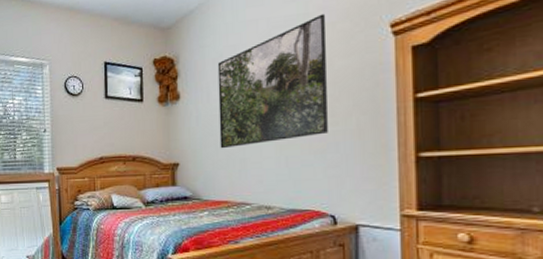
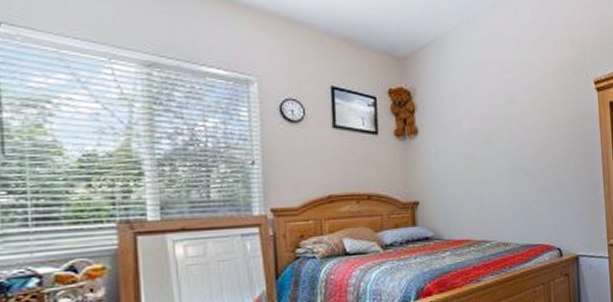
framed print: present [217,13,328,149] -> none [455,65,552,187]

